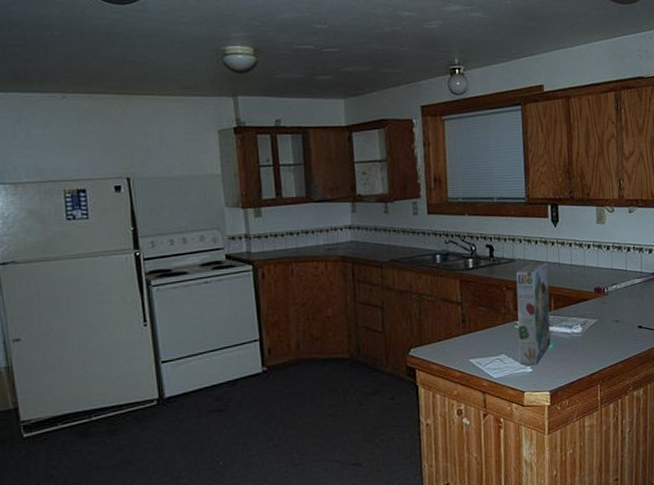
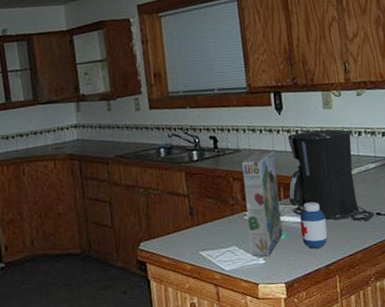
coffee maker: none [559,244,637,334] -> present [287,129,375,222]
medicine bottle: none [567,313,593,359] -> present [300,202,328,249]

